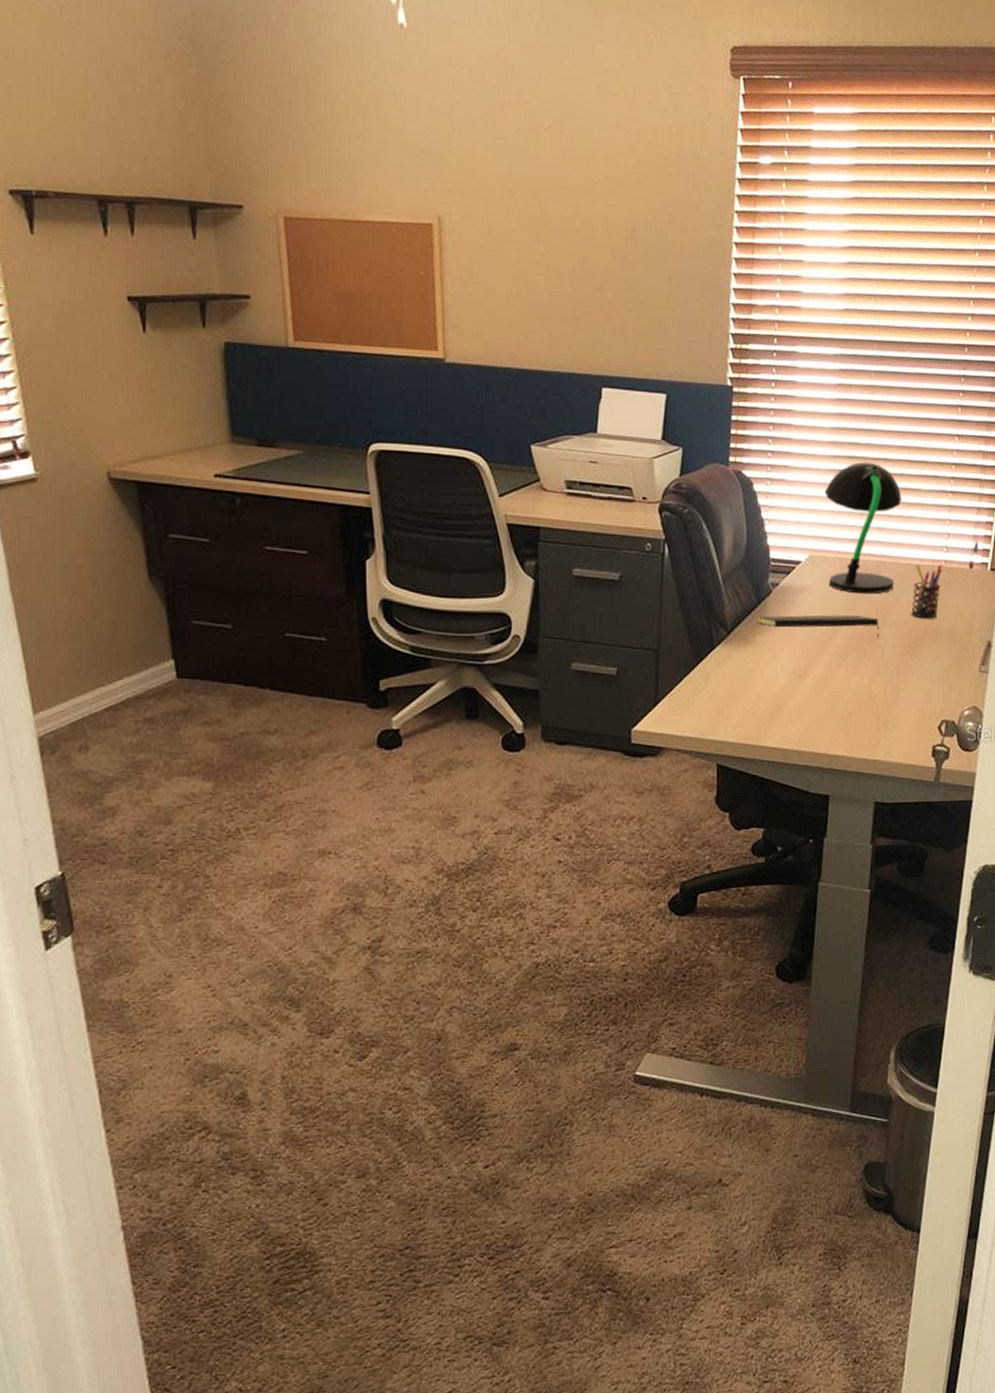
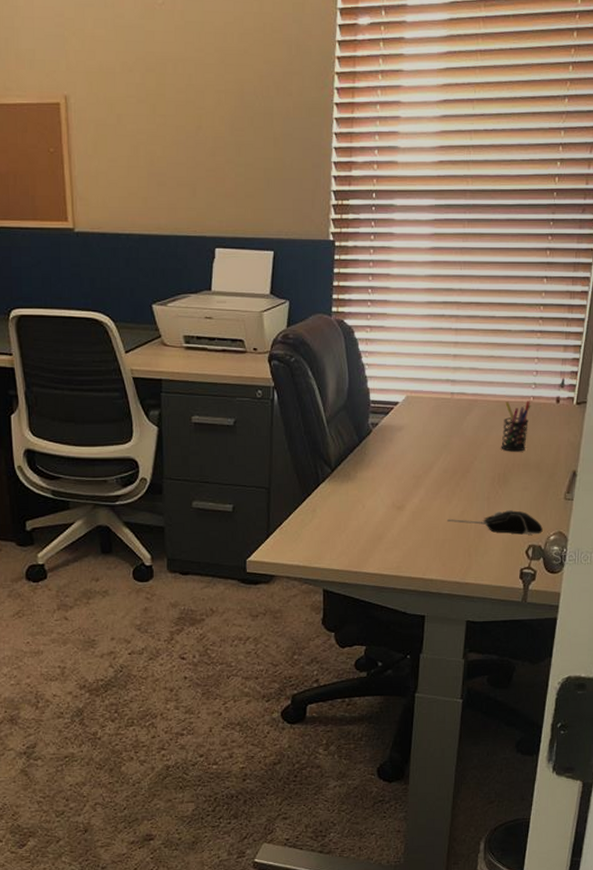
notepad: present [758,614,879,639] -> none [359,450,471,472]
desk lamp: present [824,461,902,594] -> none [420,306,493,431]
computer mouse: none [852,681,956,709] -> present [446,509,543,535]

